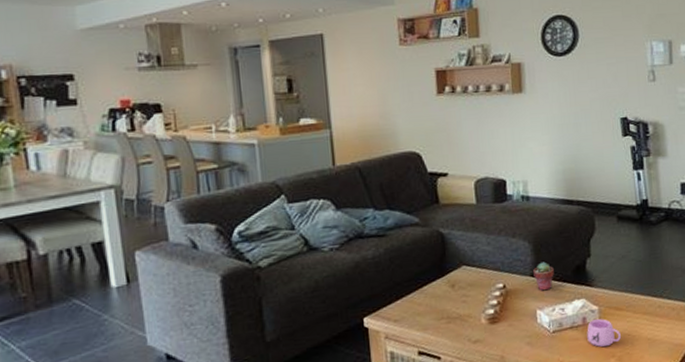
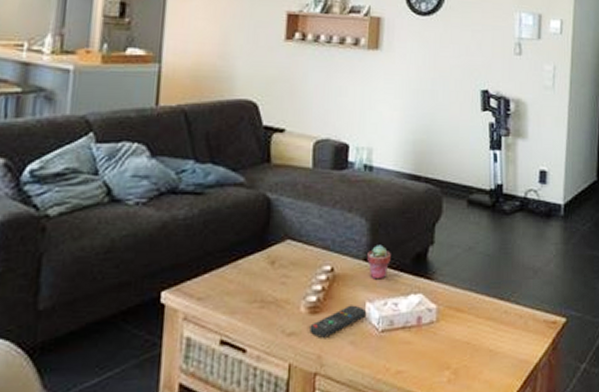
remote control: none [491,313,539,342] -> present [309,305,367,338]
mug: present [587,319,621,347] -> none [420,320,459,356]

